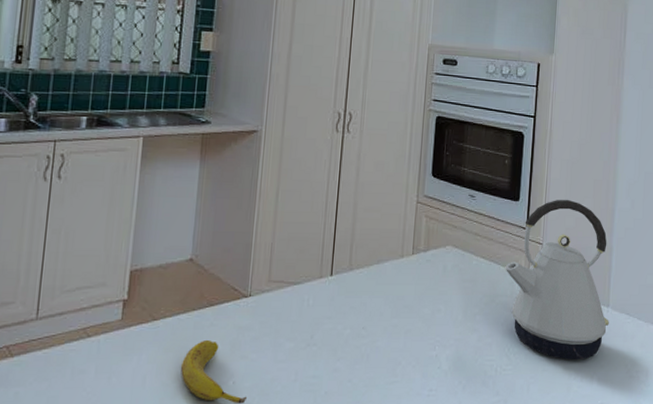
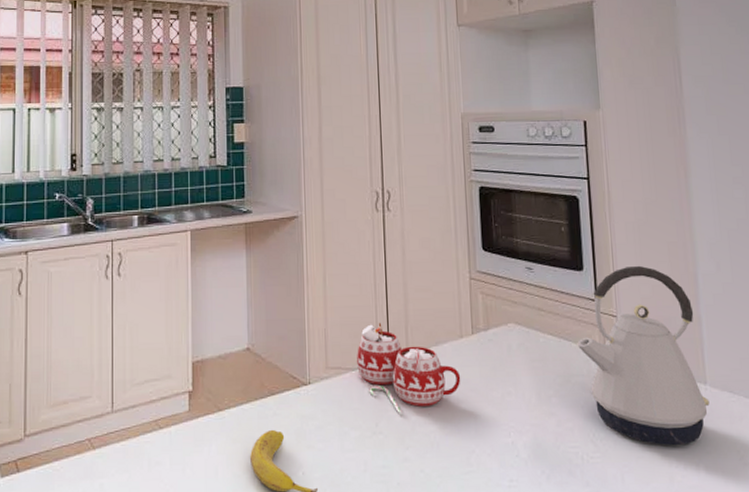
mug: none [299,239,397,329] -> present [356,322,461,416]

